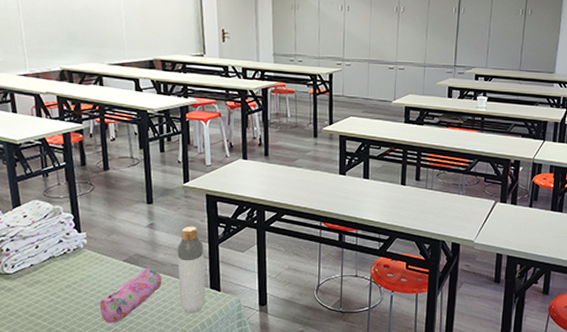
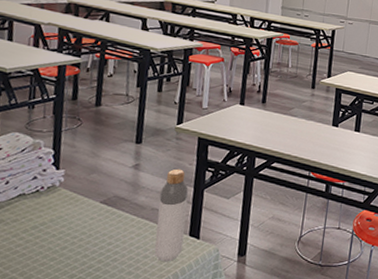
pencil case: present [100,268,162,324] -> none [65,211,140,271]

